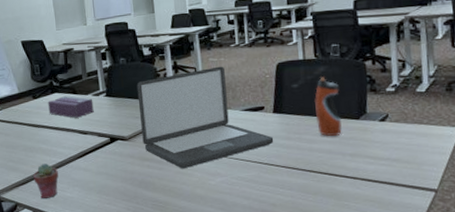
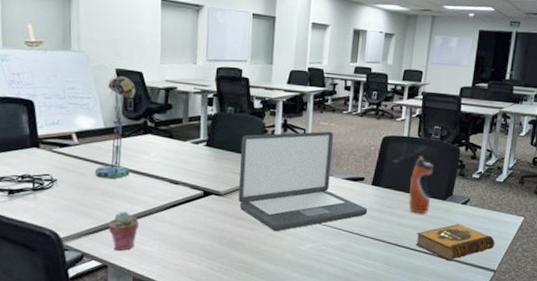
desk lamp: none [16,45,45,136] -> present [94,73,136,179]
tissue box: present [48,96,94,118] -> none [137,139,191,166]
hardback book: none [332,142,430,183] -> present [415,223,495,260]

